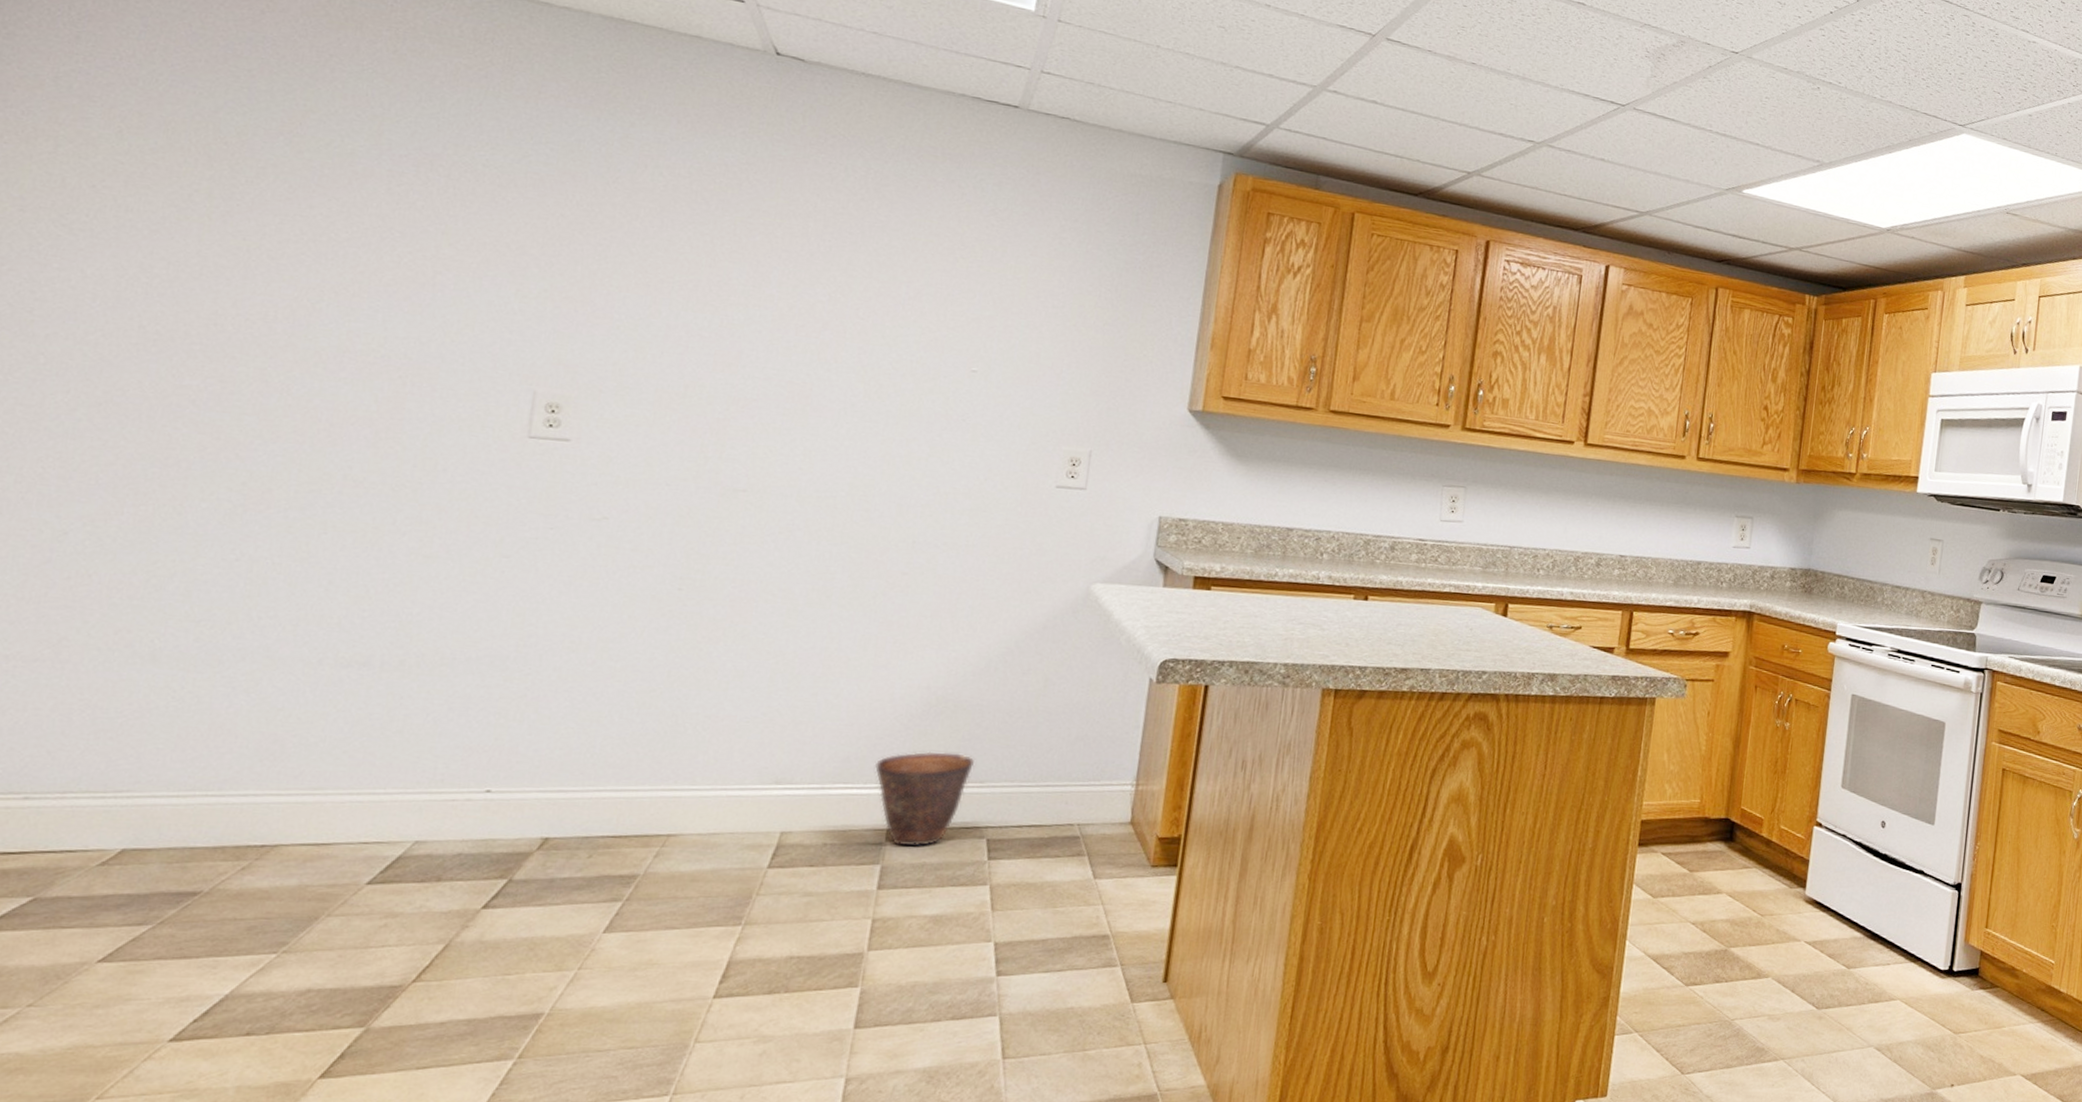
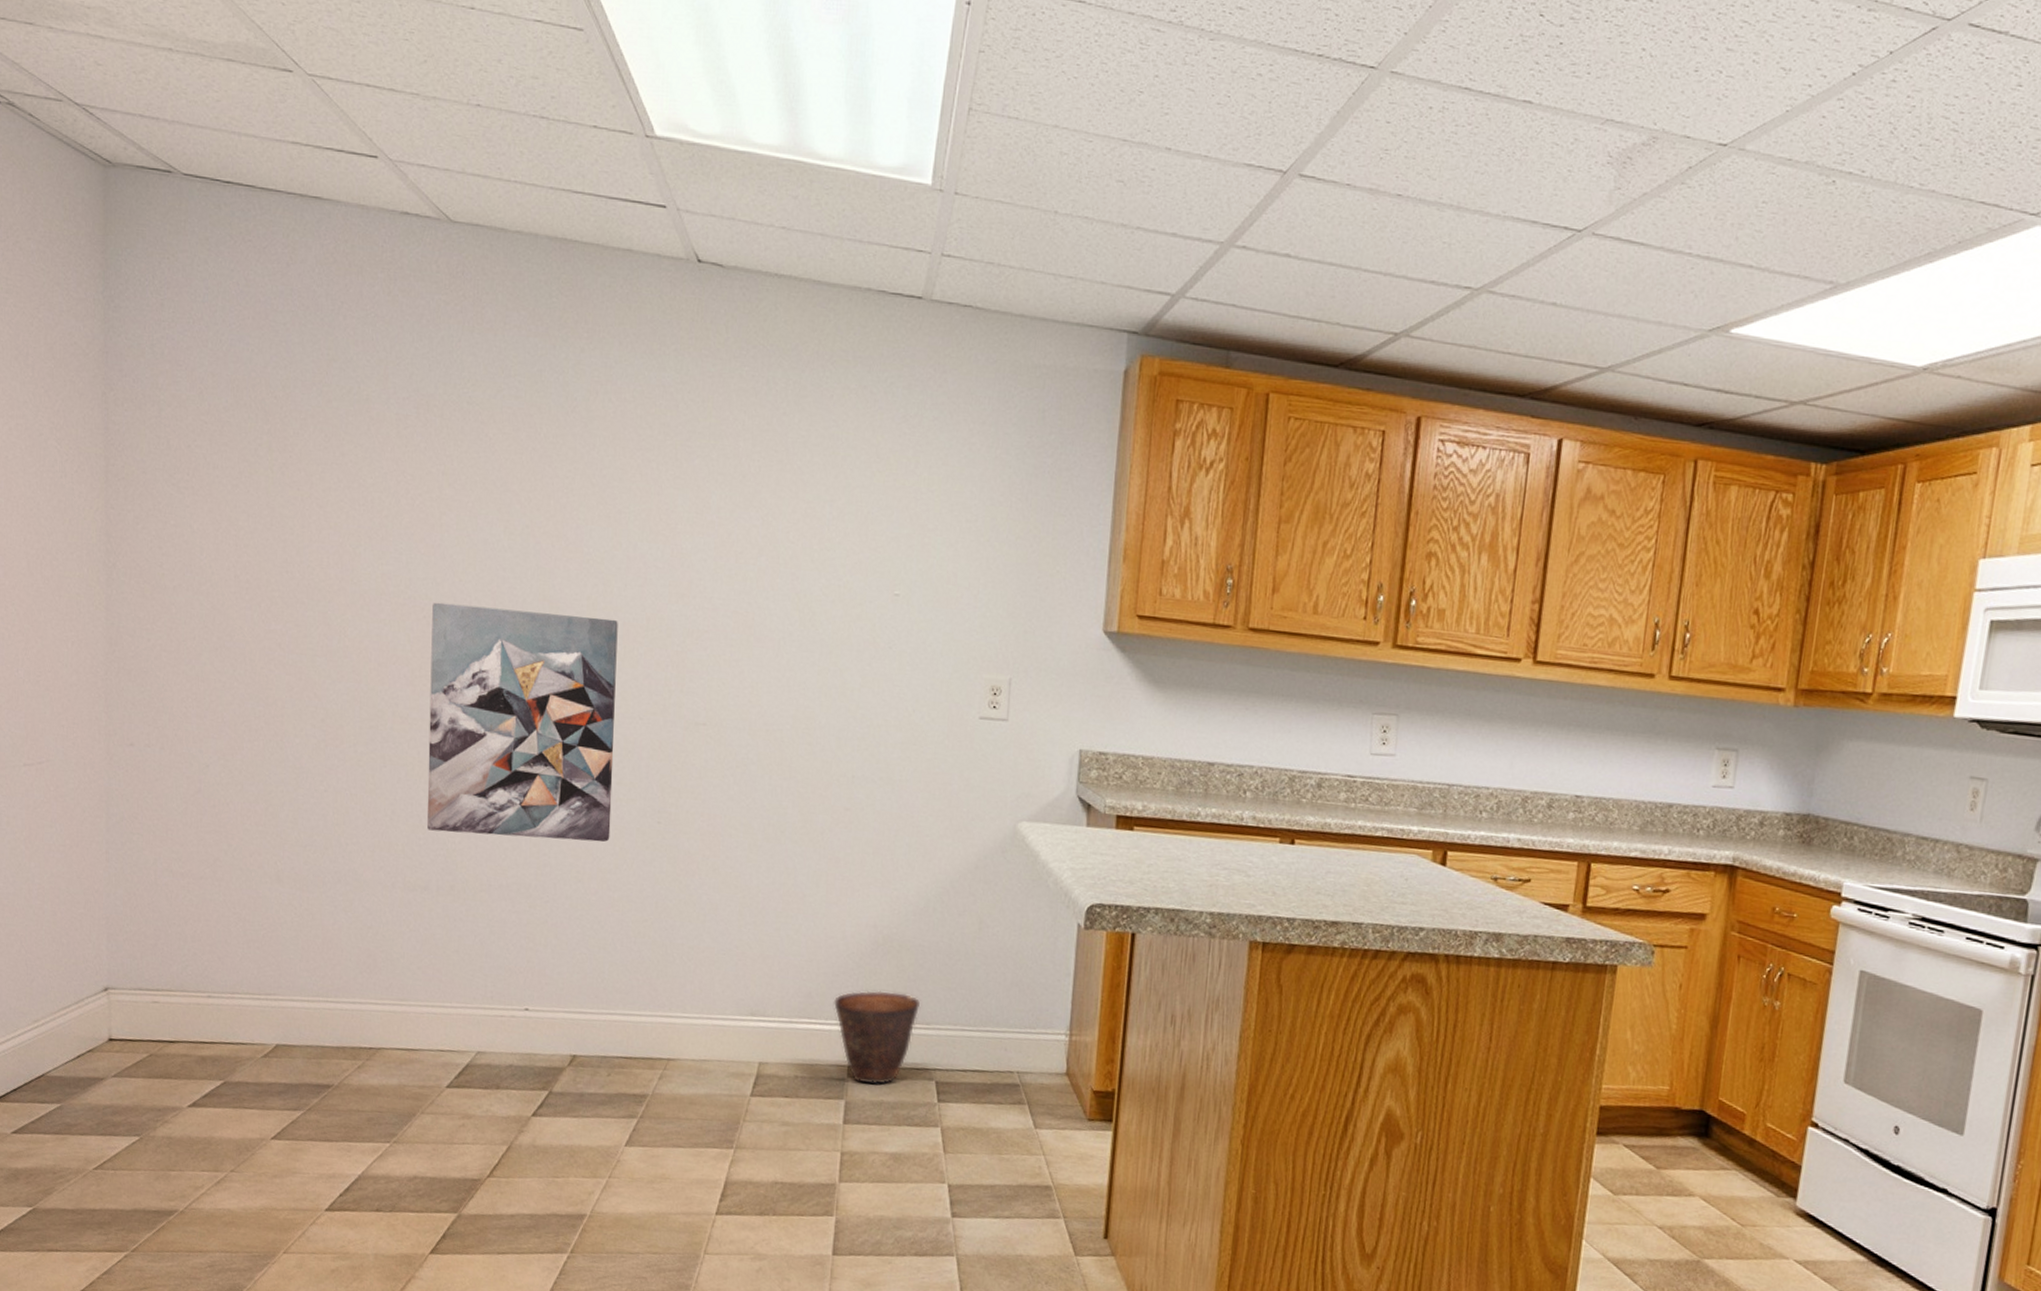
wall art: none [376,362,649,610] -> present [427,602,618,842]

